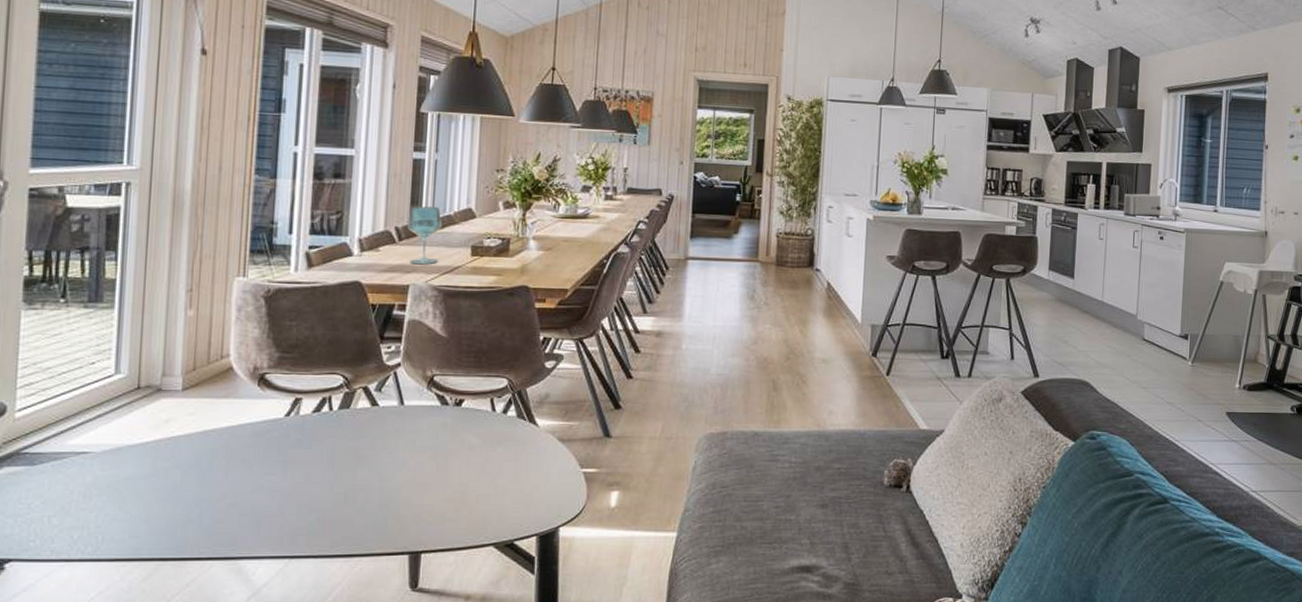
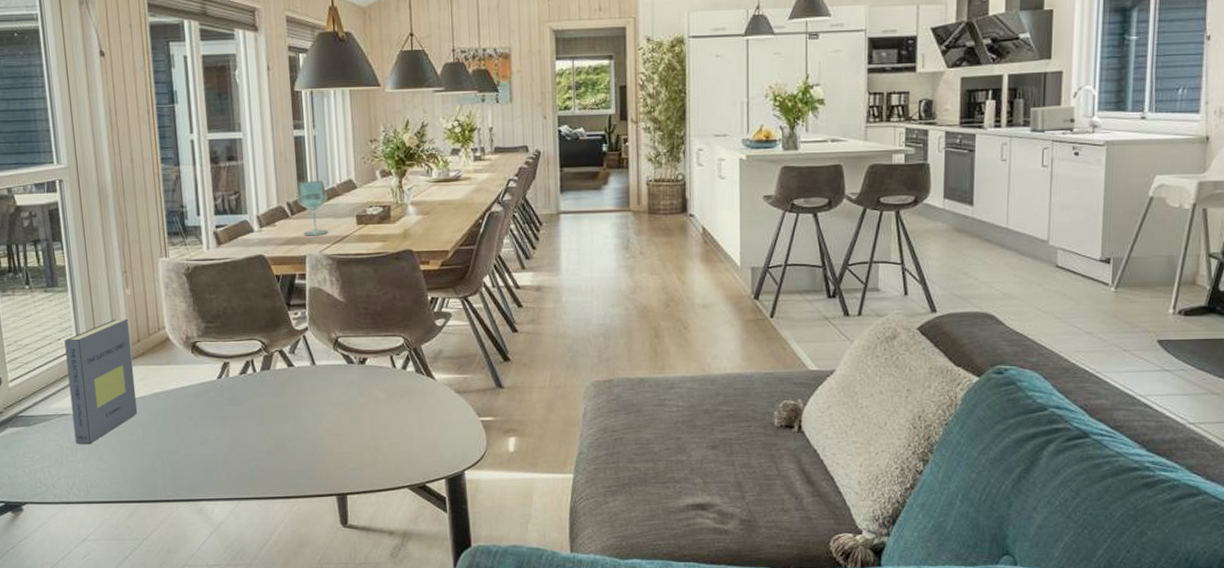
book: none [91,343,186,488] -> present [64,319,138,444]

